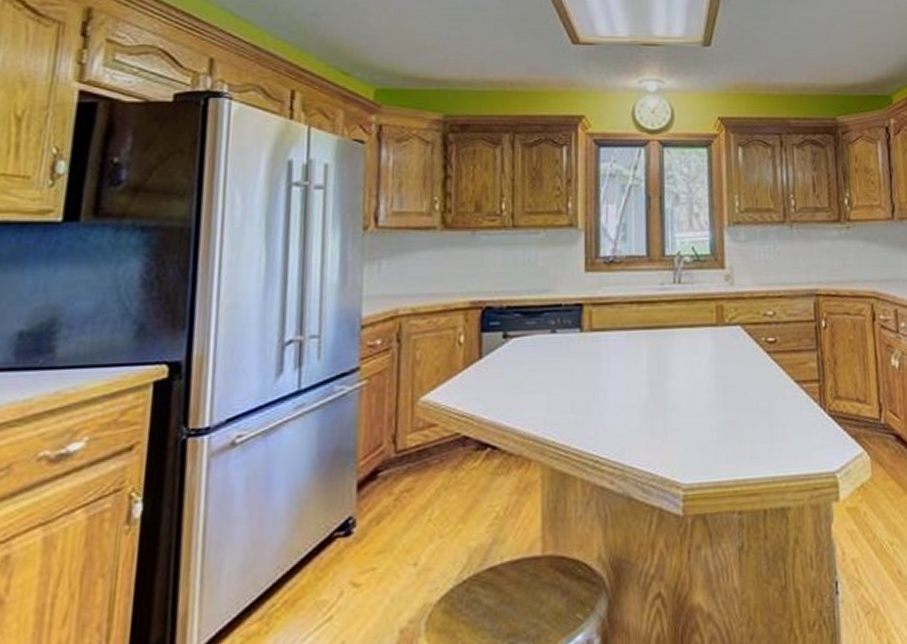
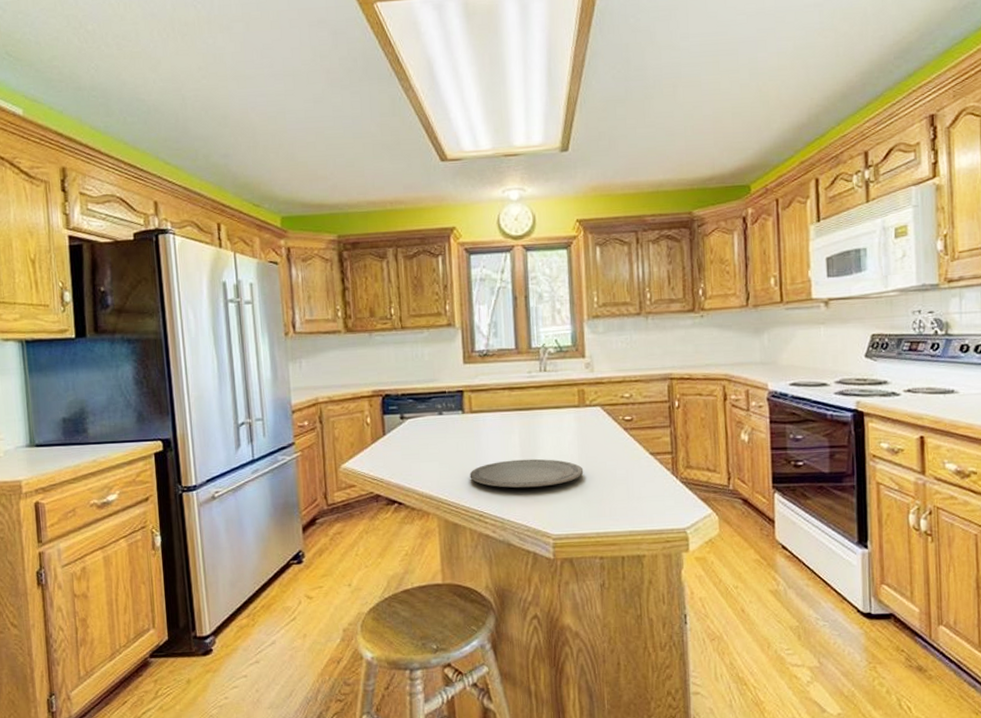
plate: none [585,388,721,425] -> present [469,458,584,488]

